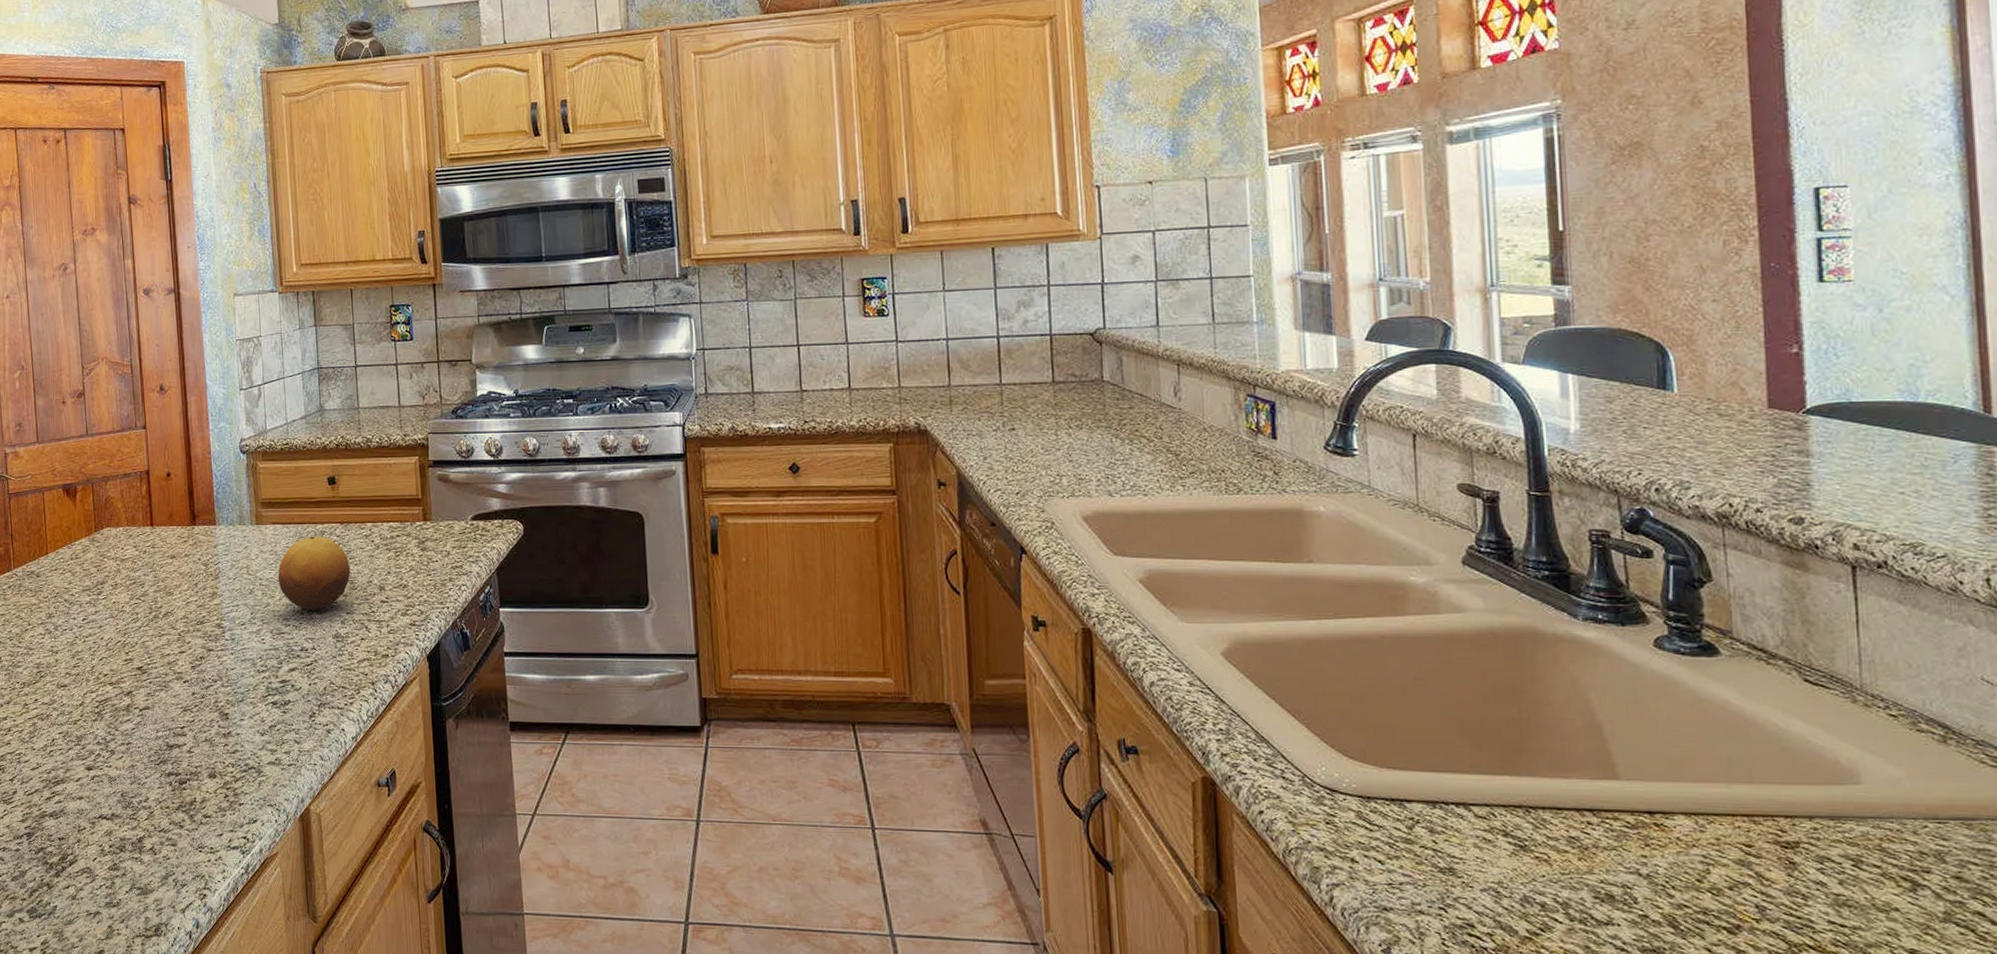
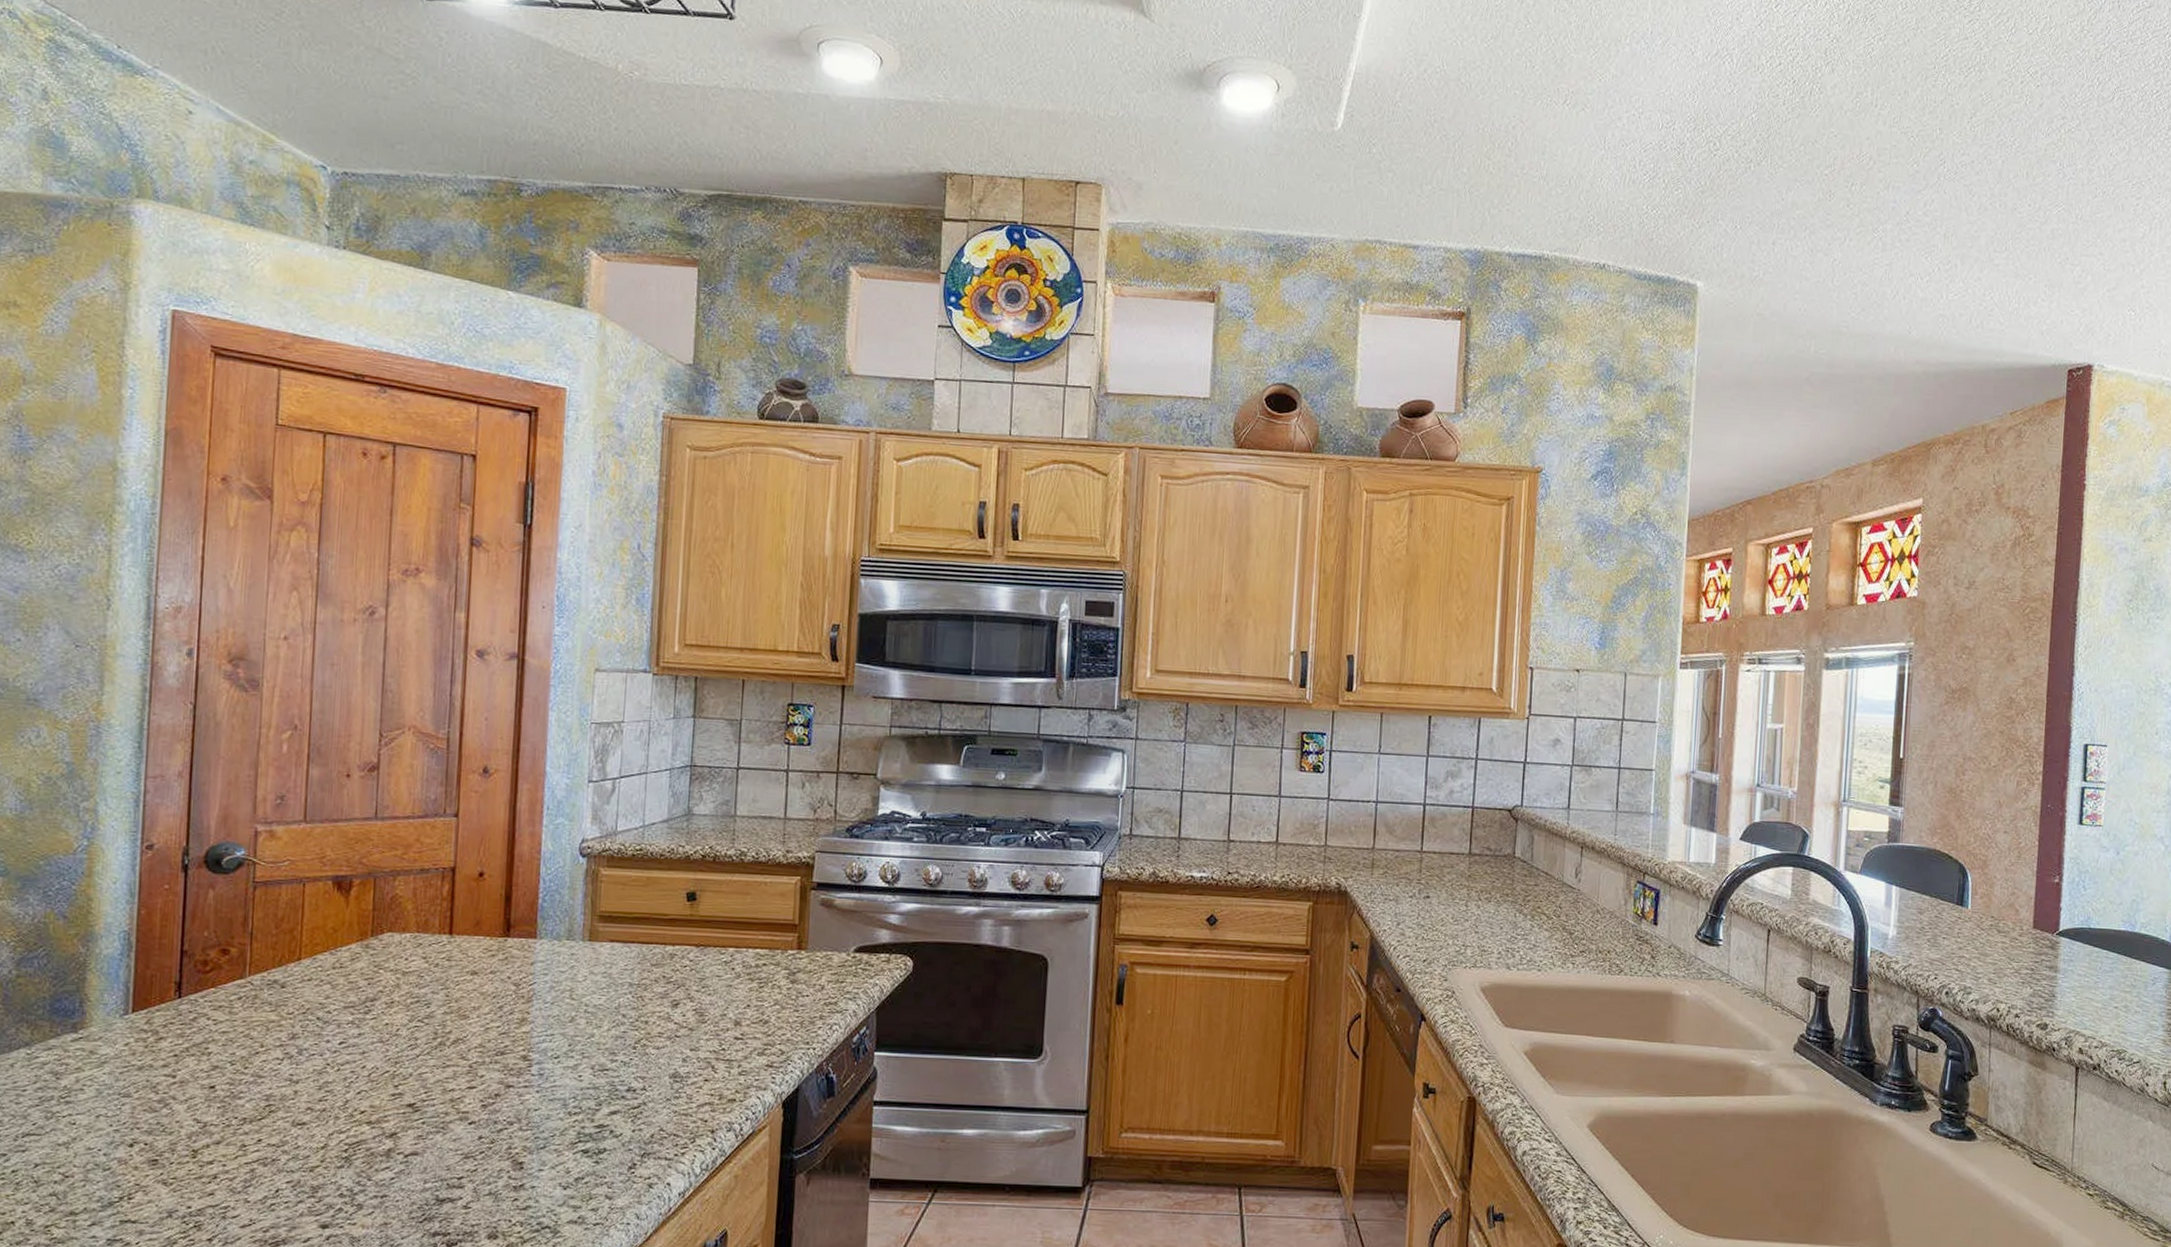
fruit: present [278,536,351,611] -> none [608,959,702,1045]

